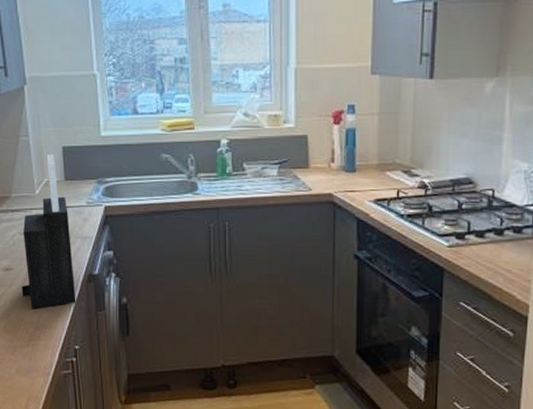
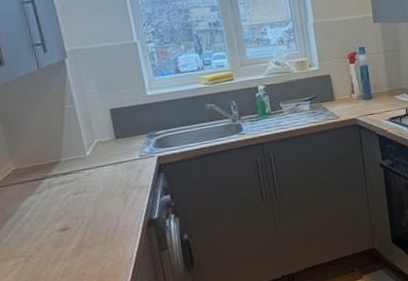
knife block: present [21,155,76,308] -> none [76,117,139,261]

